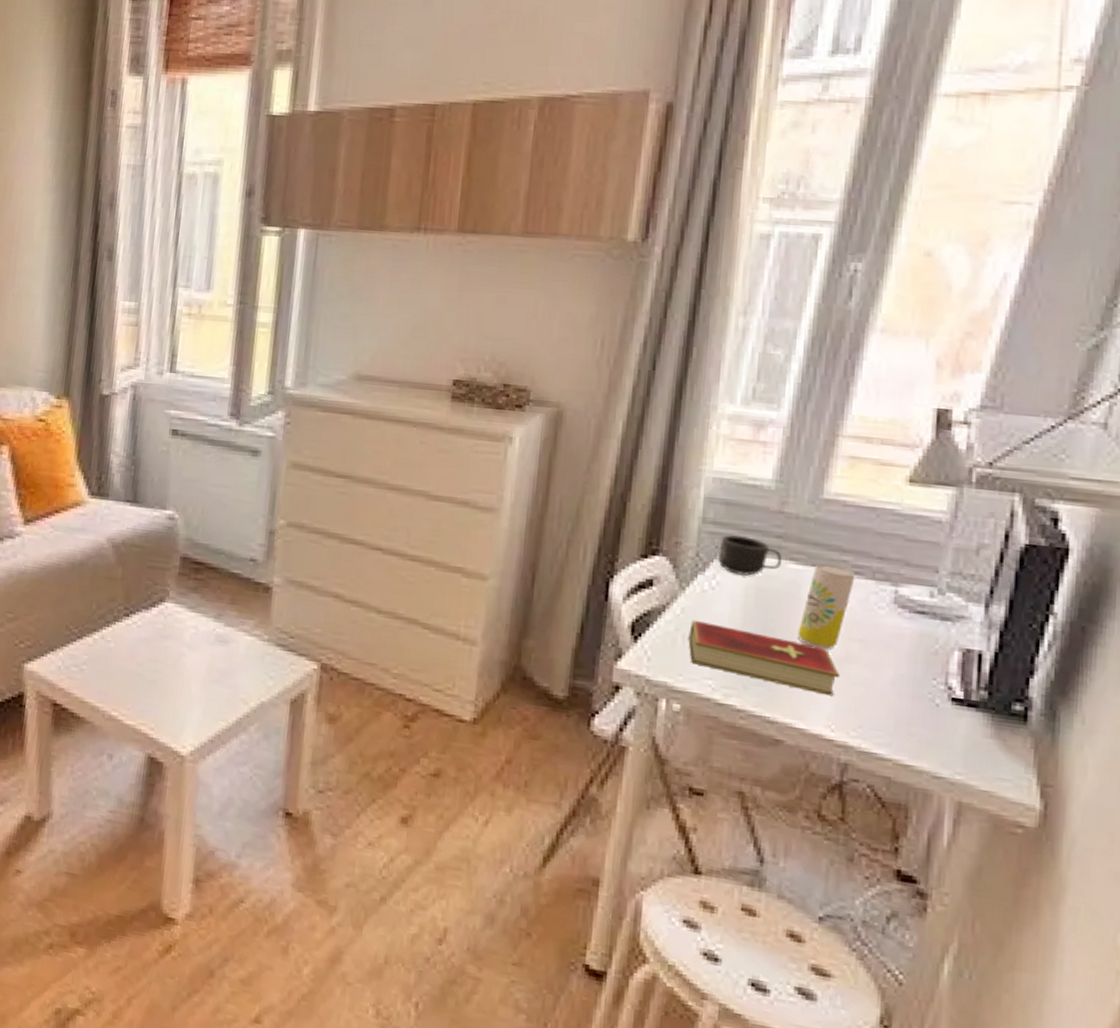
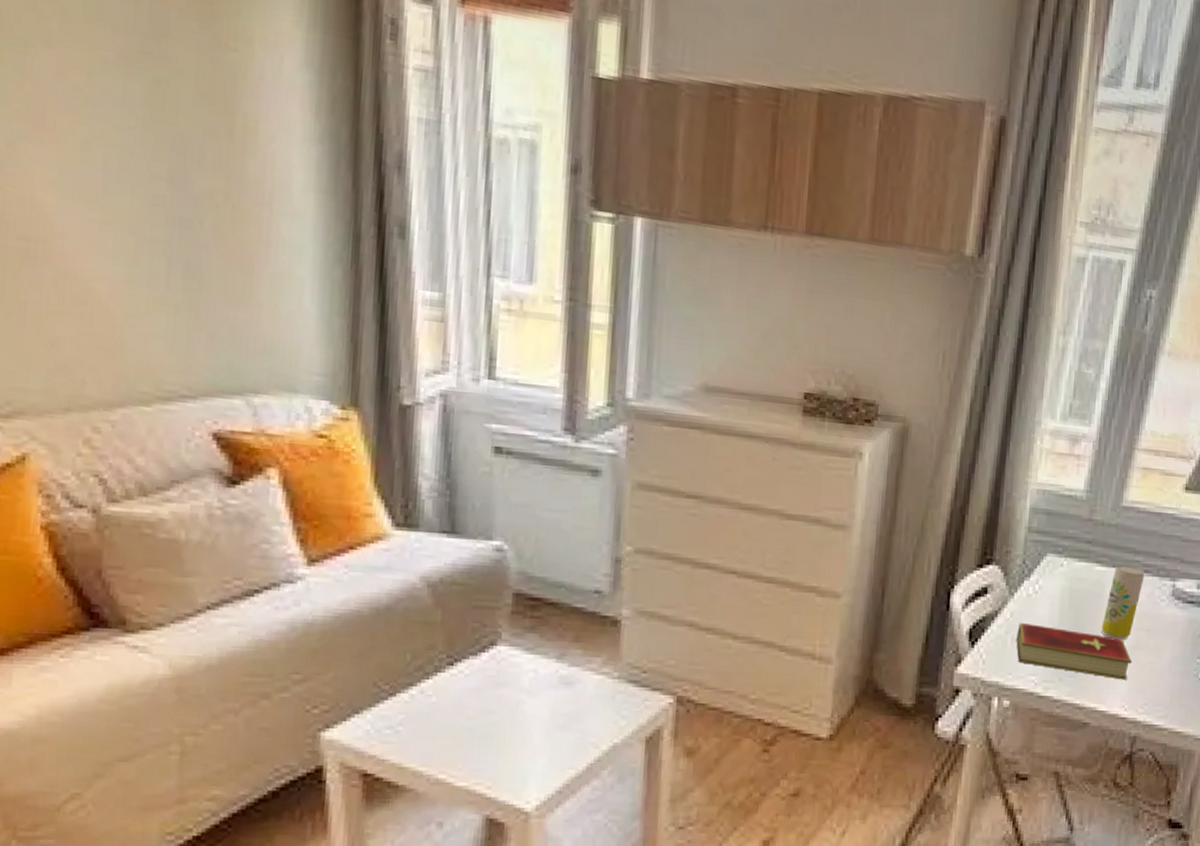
mug: present [717,534,783,576] -> none [1040,541,1091,579]

